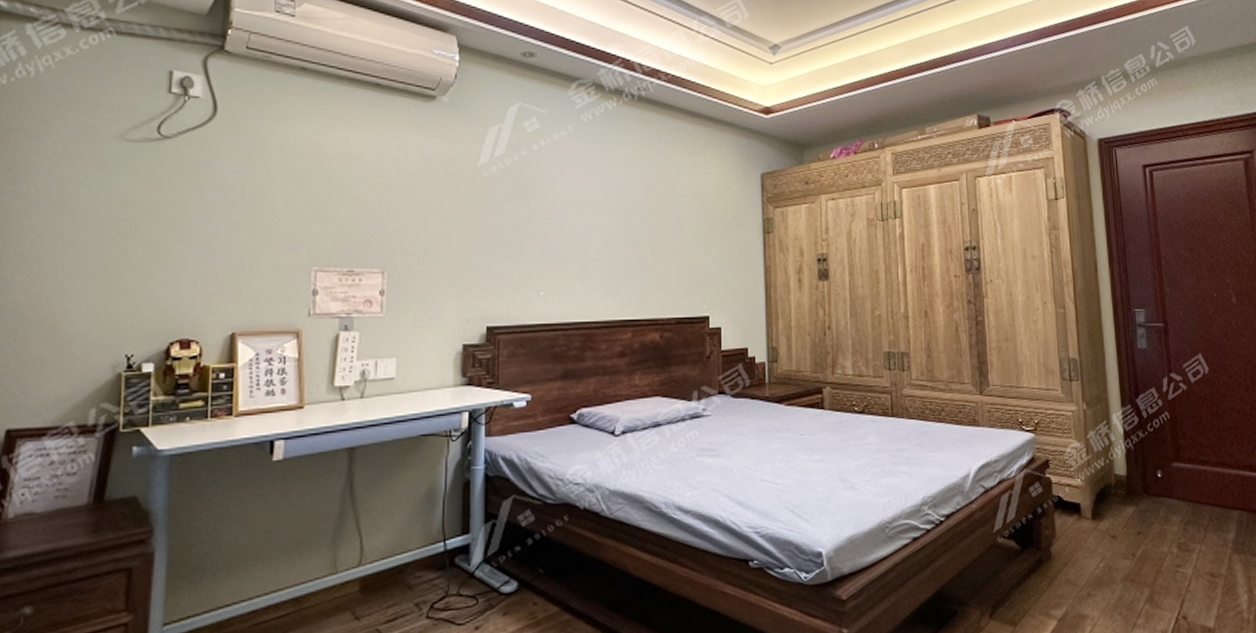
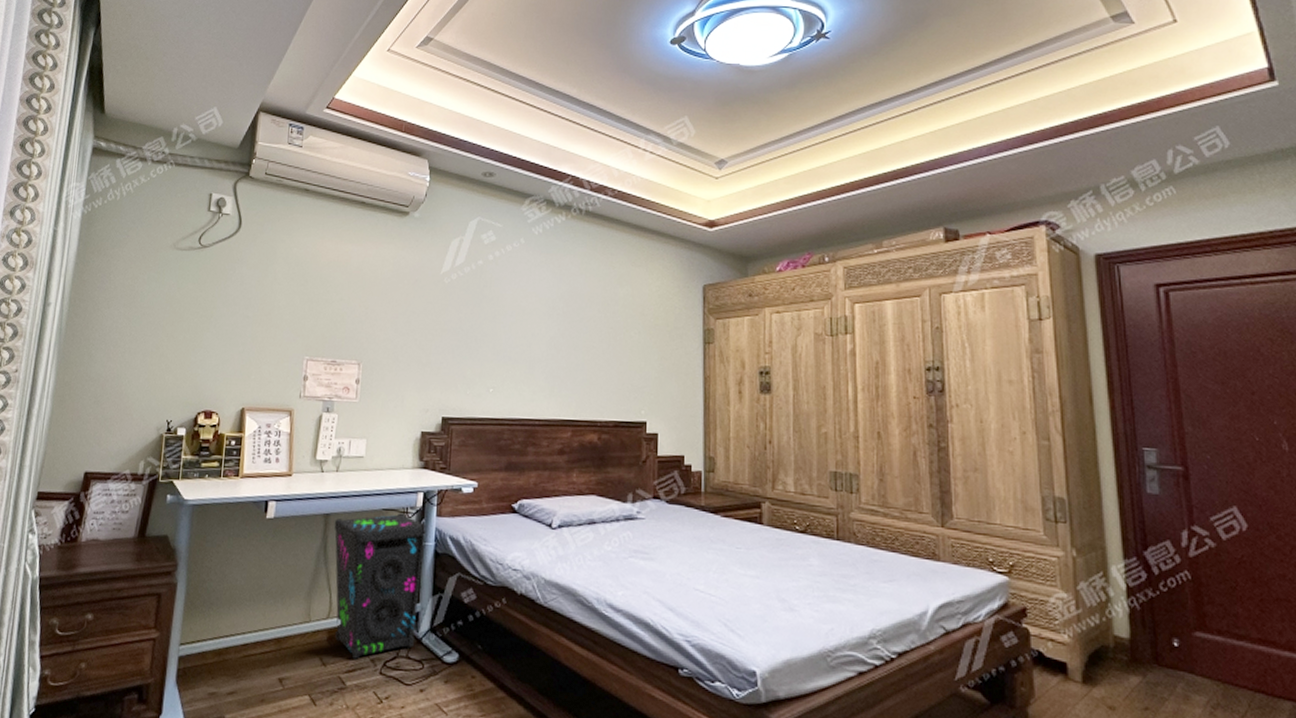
speaker: none [361,437,474,607] -> present [334,513,426,659]

